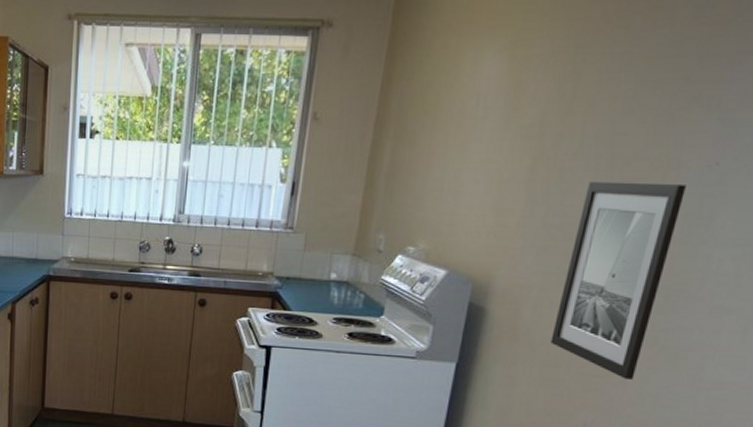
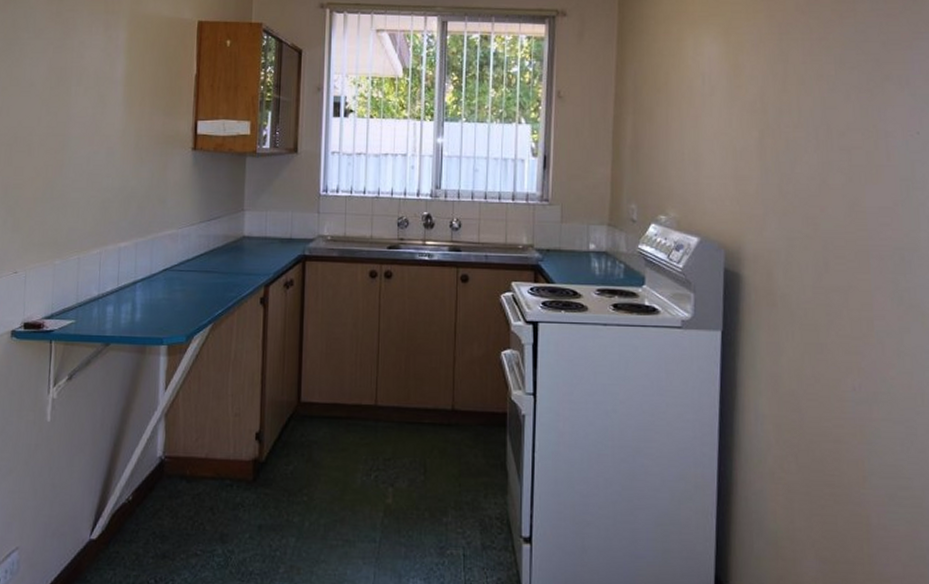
wall art: present [550,181,686,379] -> none [806,150,897,340]

